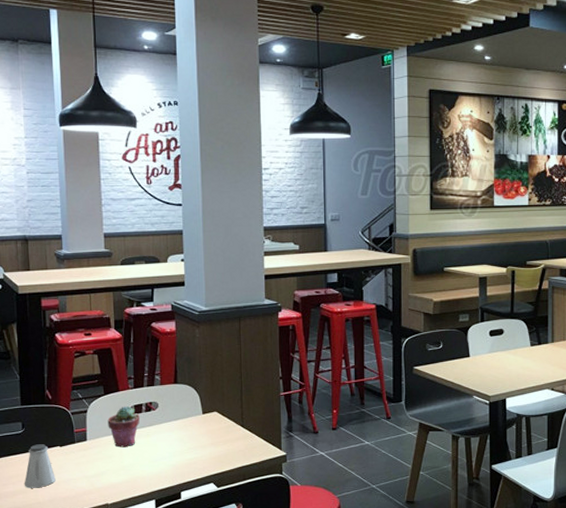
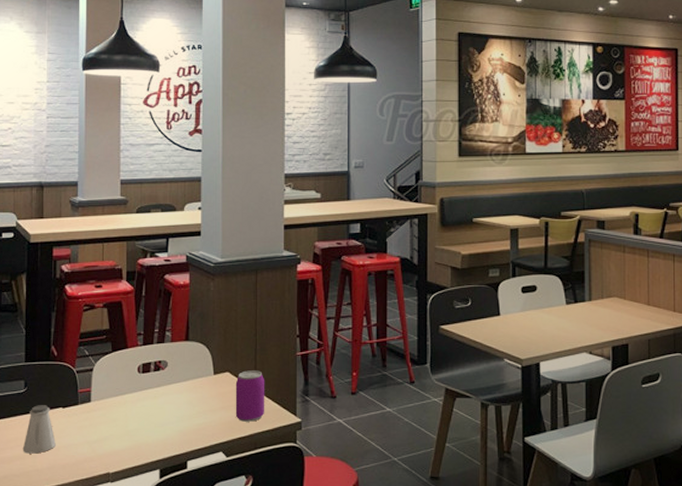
potted succulent: present [107,407,141,448] -> none [114,365,149,410]
beverage can: none [223,410,252,456] -> present [235,370,265,422]

